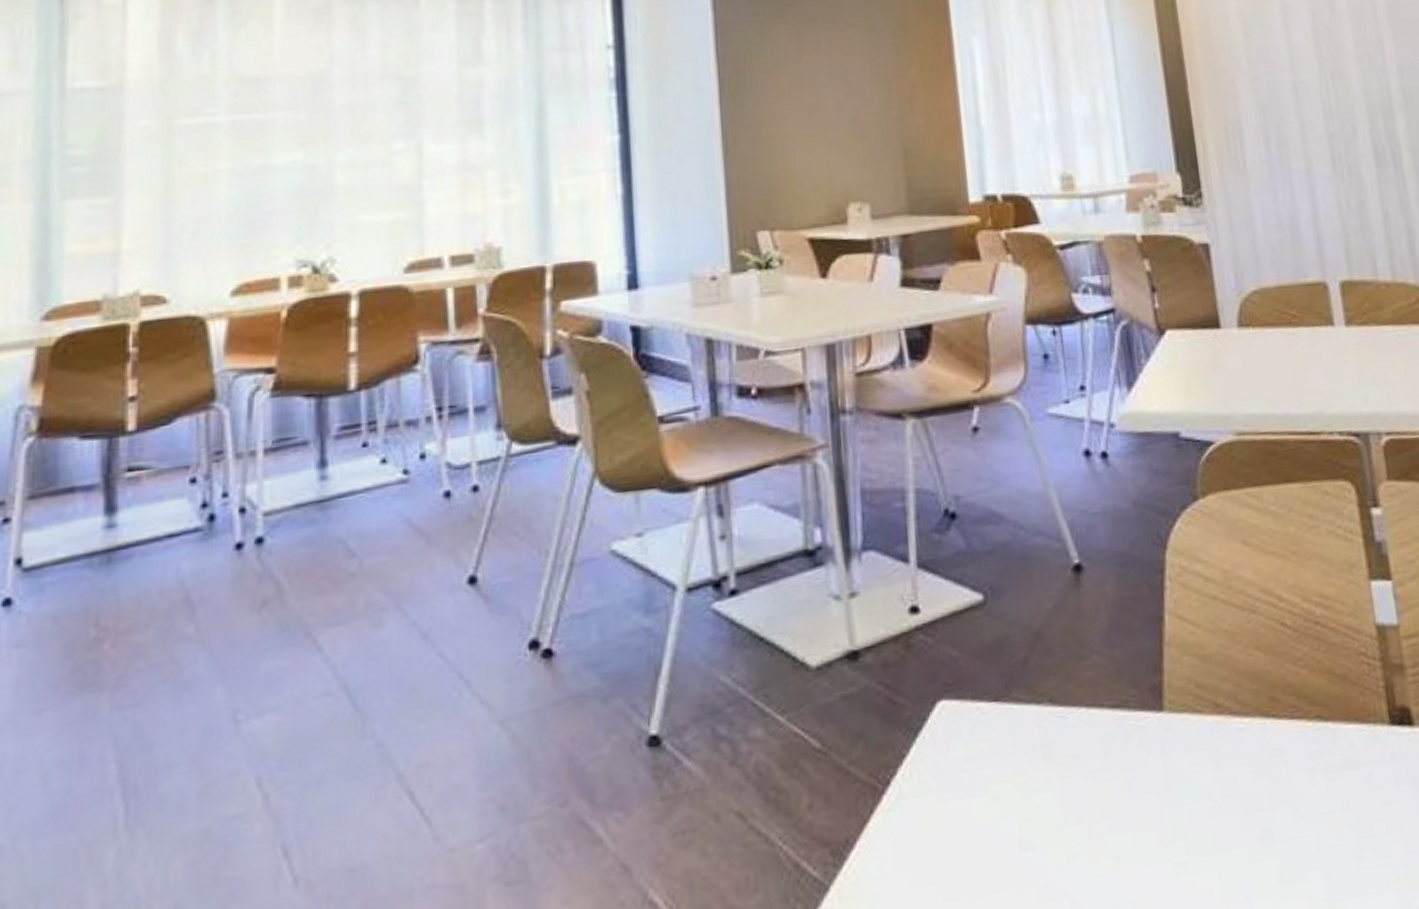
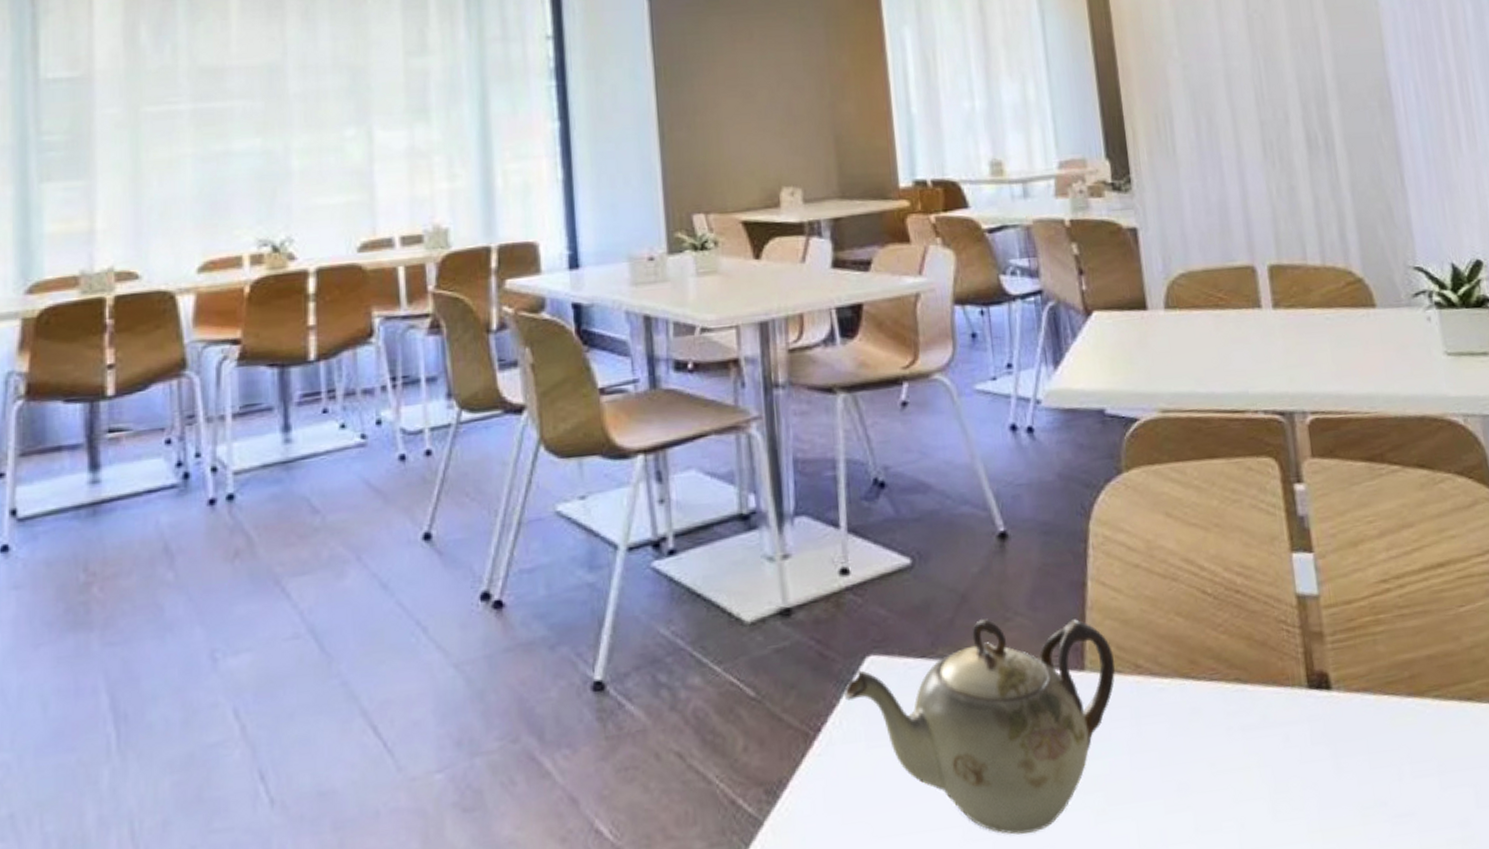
teapot: none [915,656,1195,892] -> present [844,619,1115,835]

